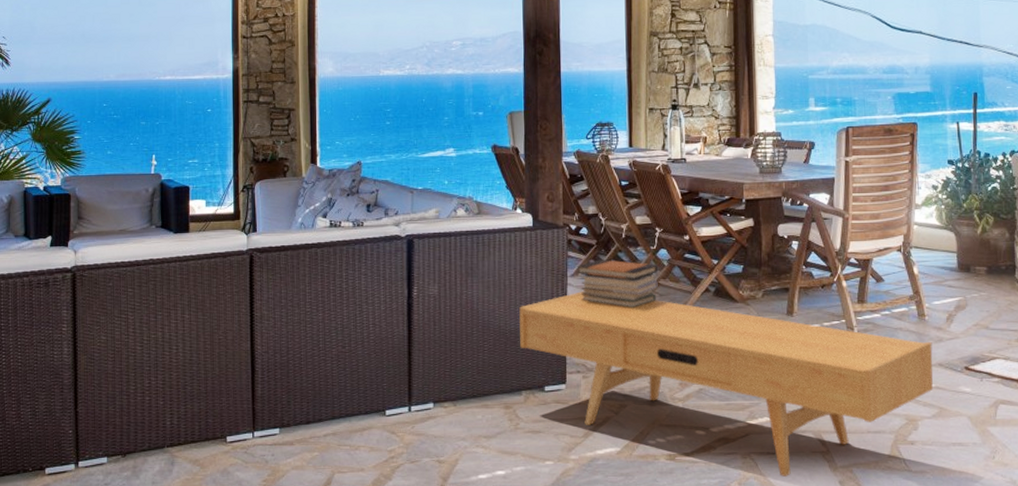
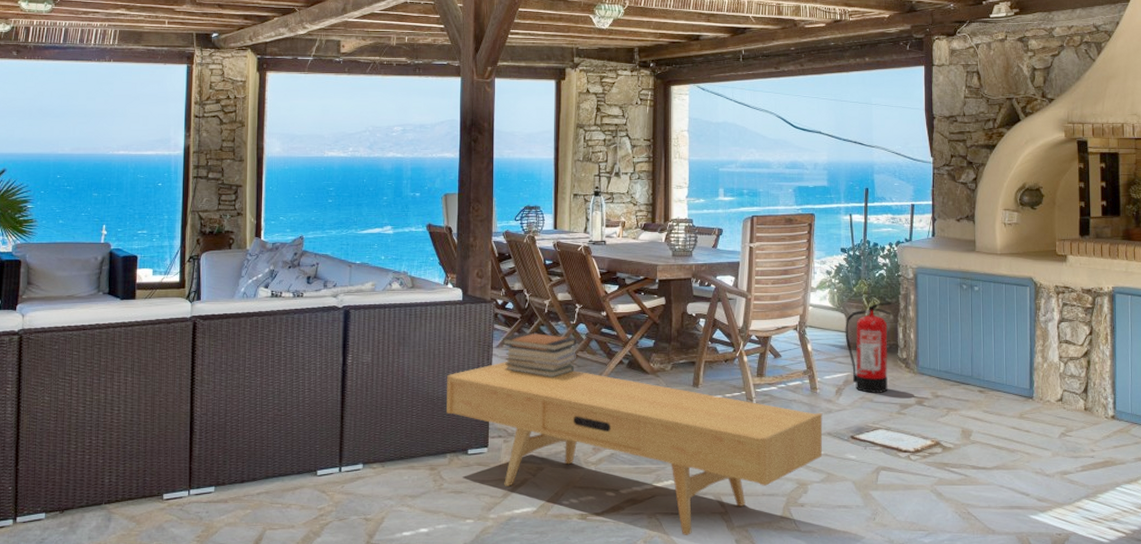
fire extinguisher: none [955,218,1009,320] -> present [845,302,893,394]

